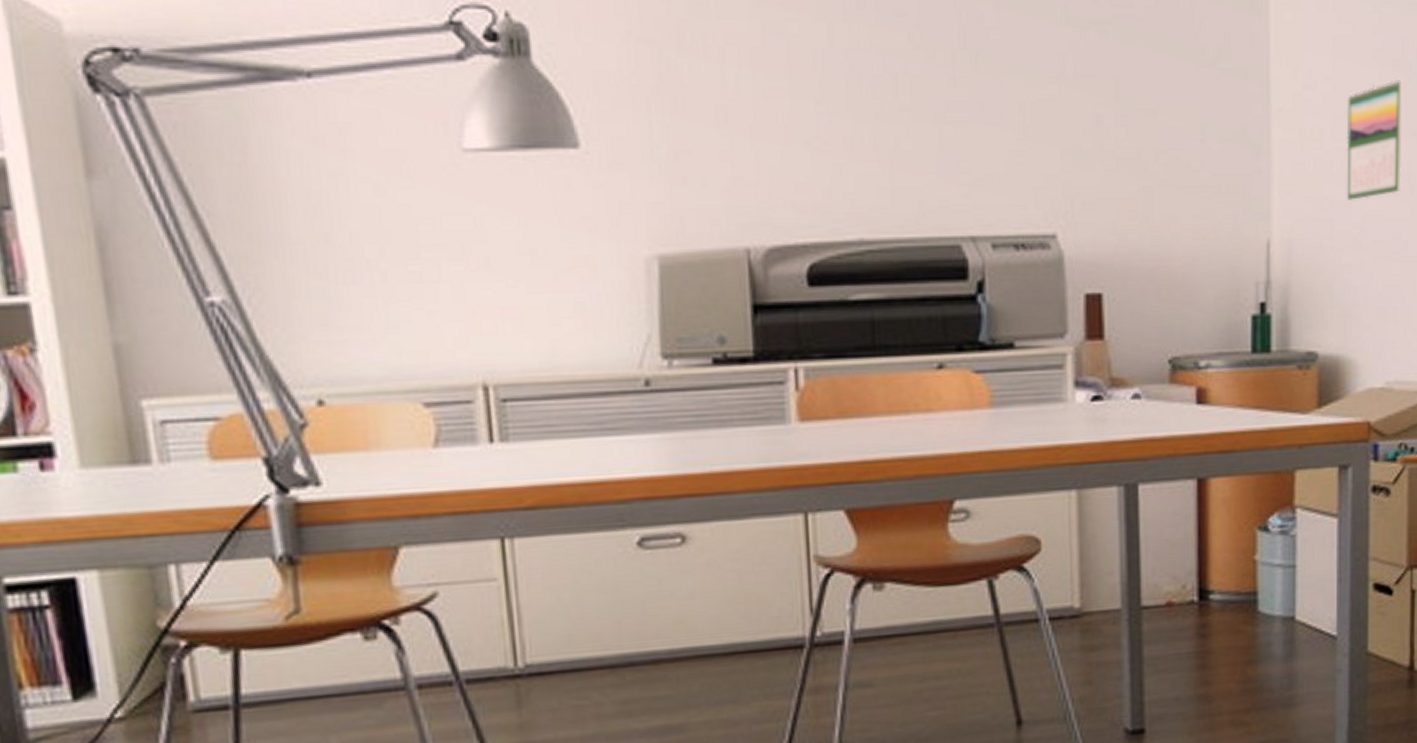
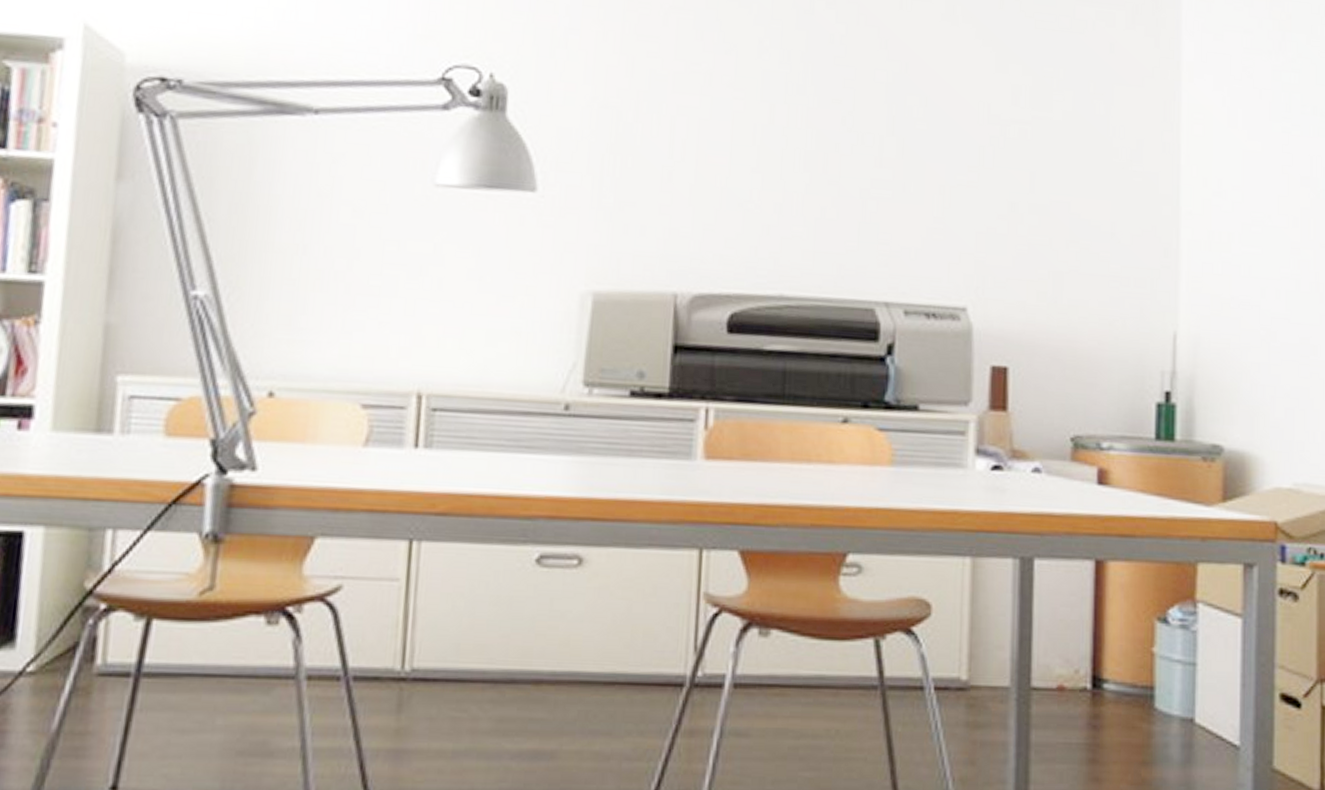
calendar: present [1347,78,1403,200] -> none [1254,193,1311,303]

